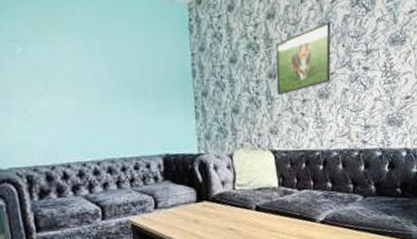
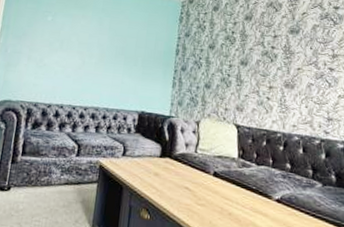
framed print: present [276,22,331,96] -> none [247,28,301,80]

